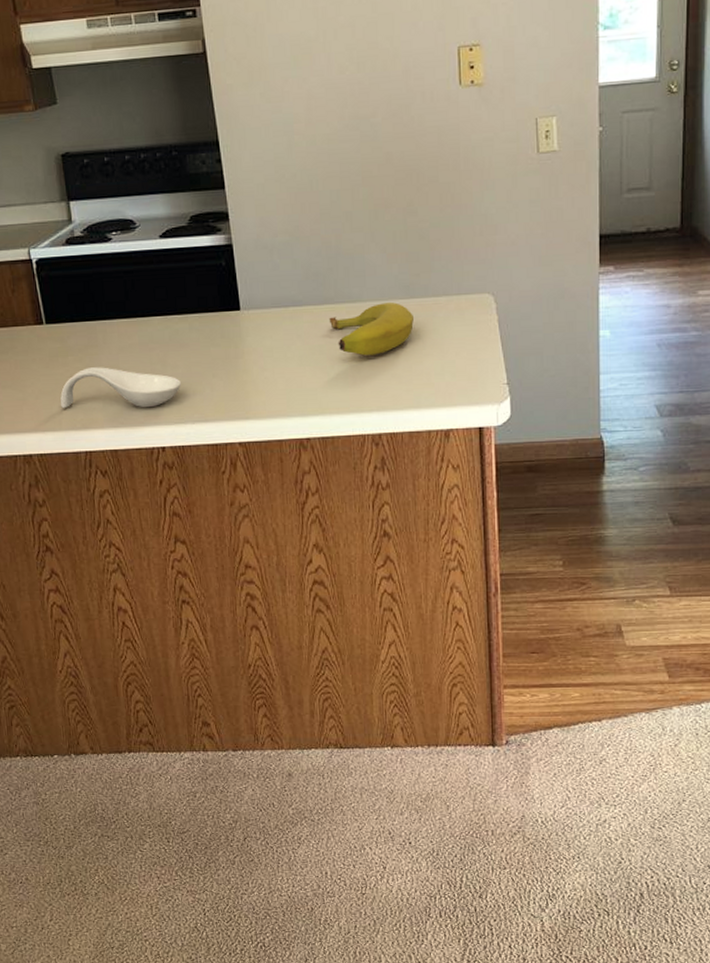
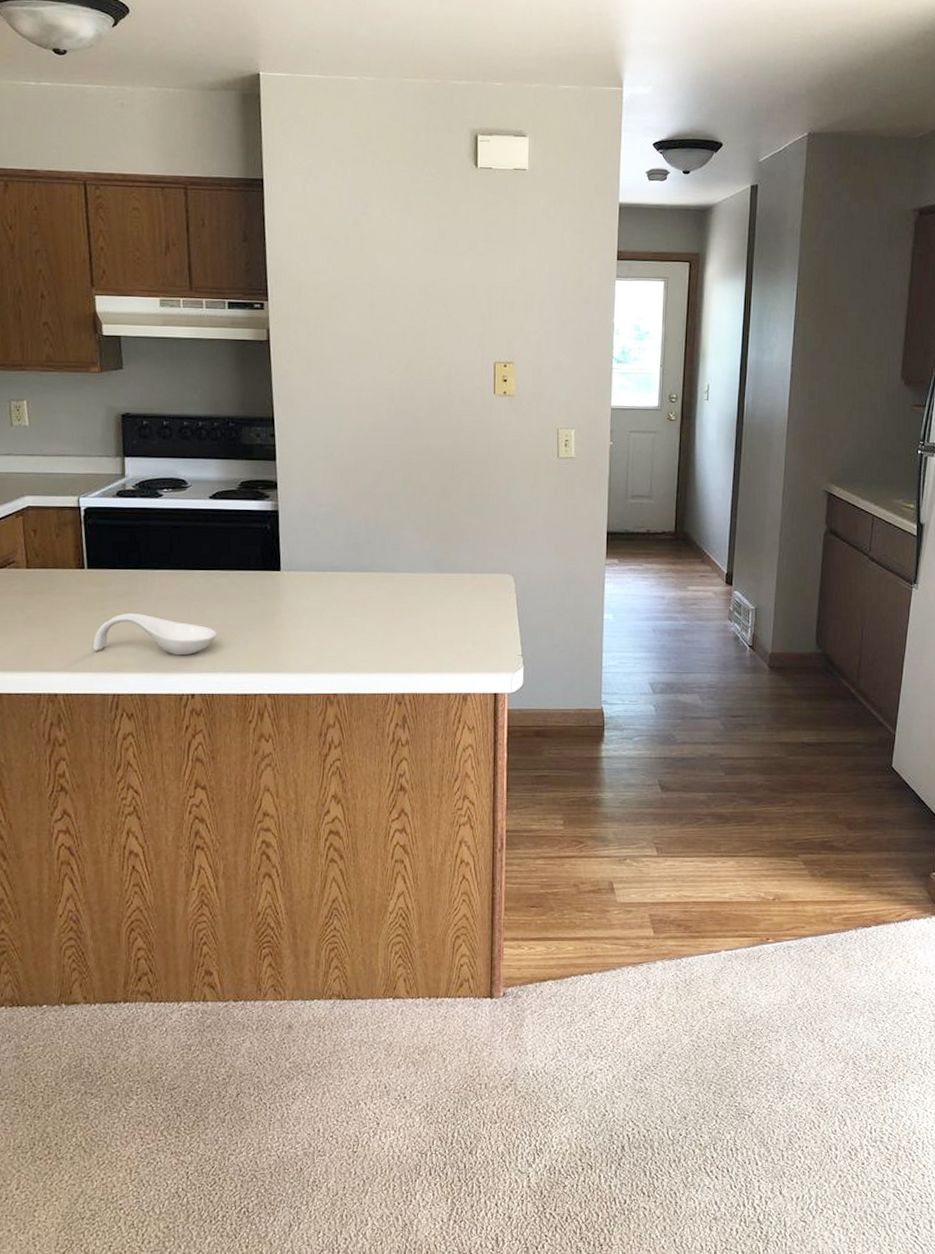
banana: present [329,302,415,356] -> none [363,575,442,621]

